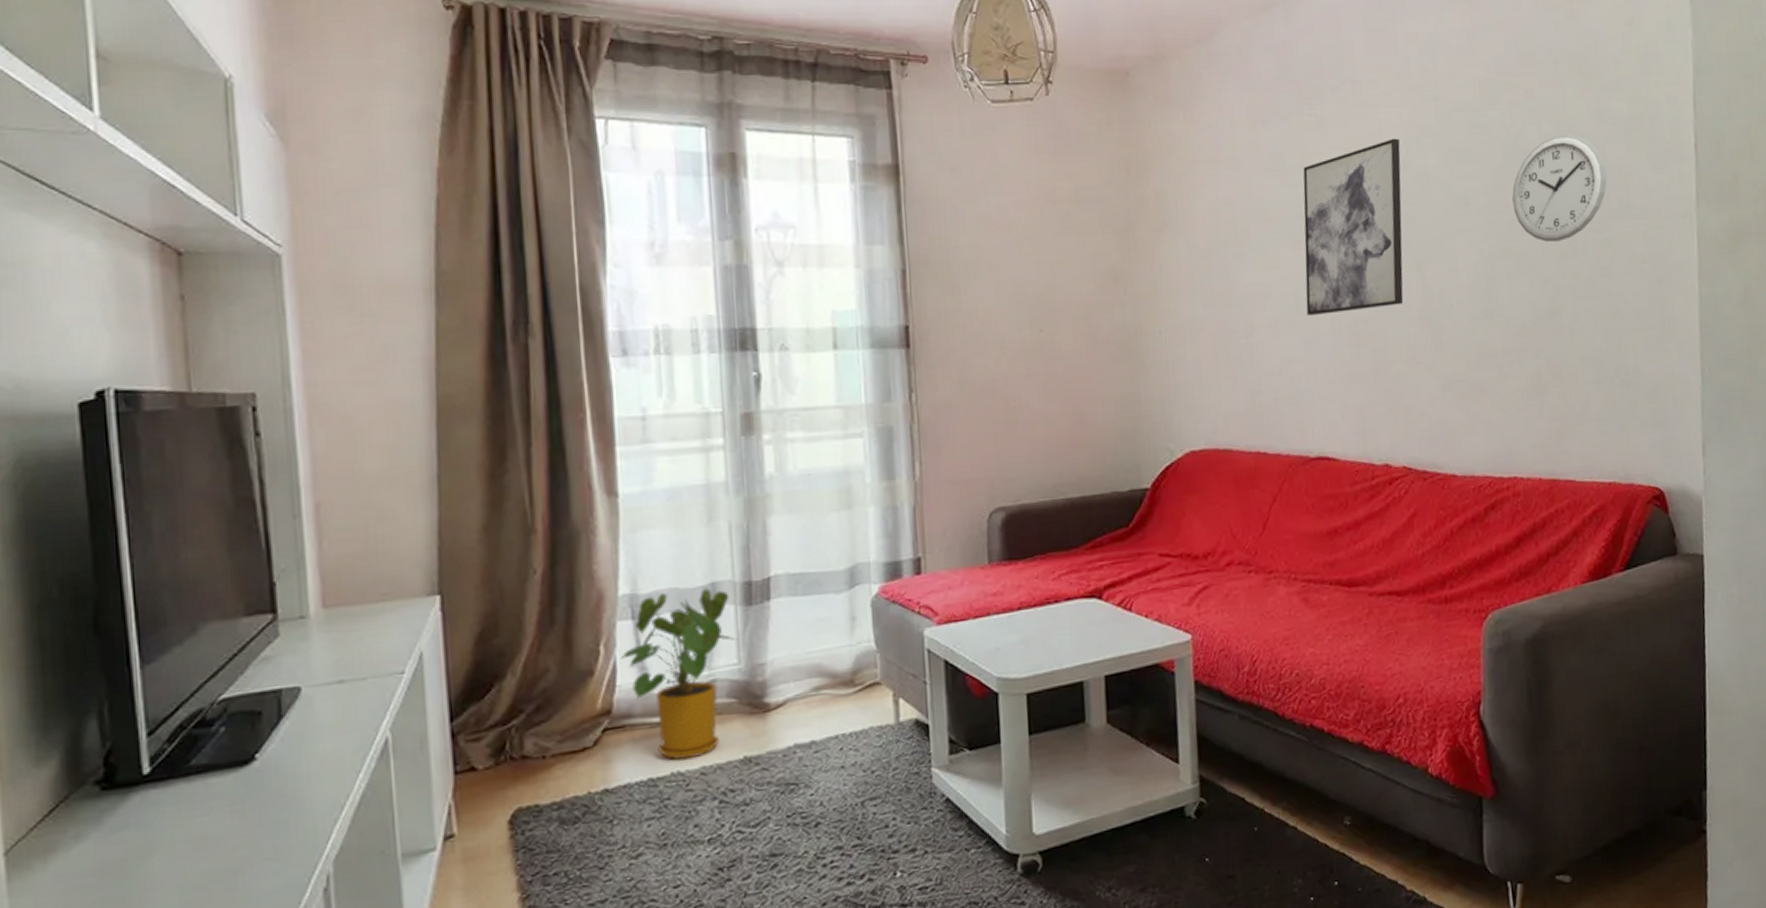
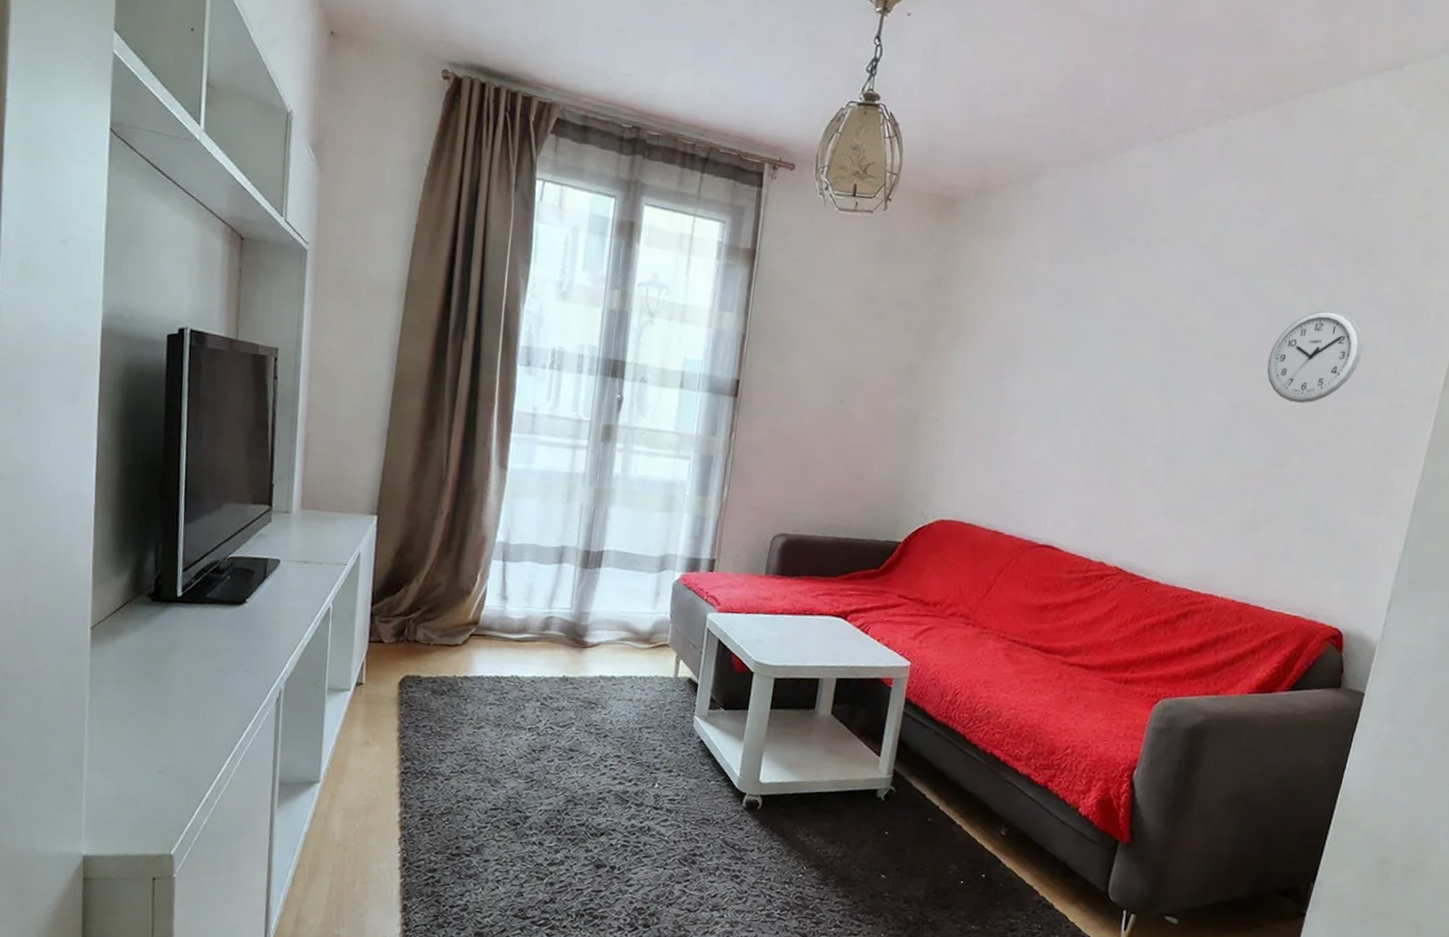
house plant: present [620,588,738,760] -> none [490,546,573,669]
wall art: present [1303,138,1404,315] -> none [1062,290,1178,433]

